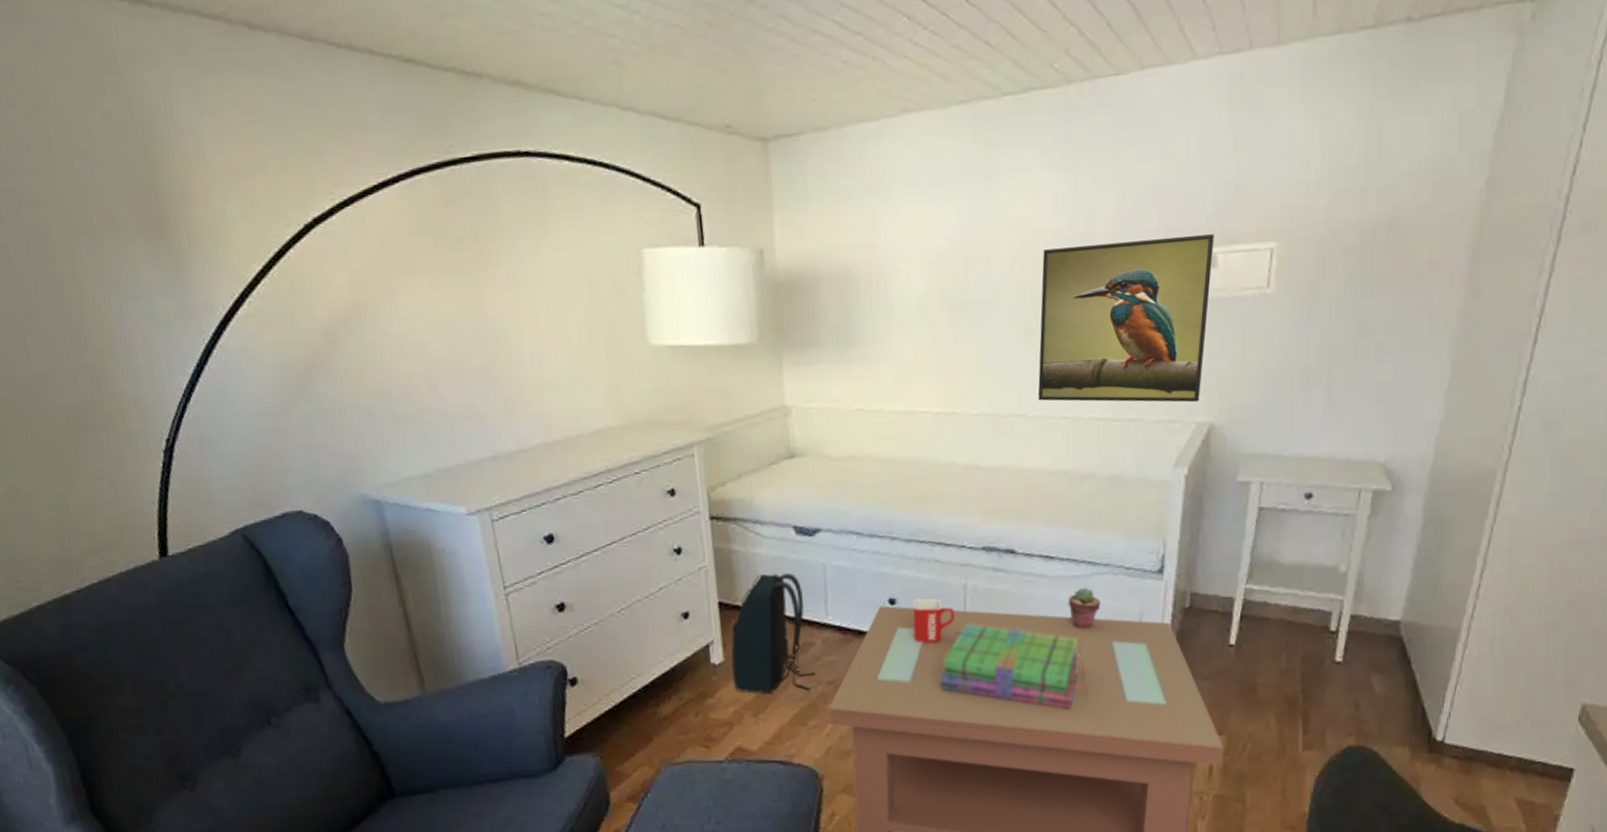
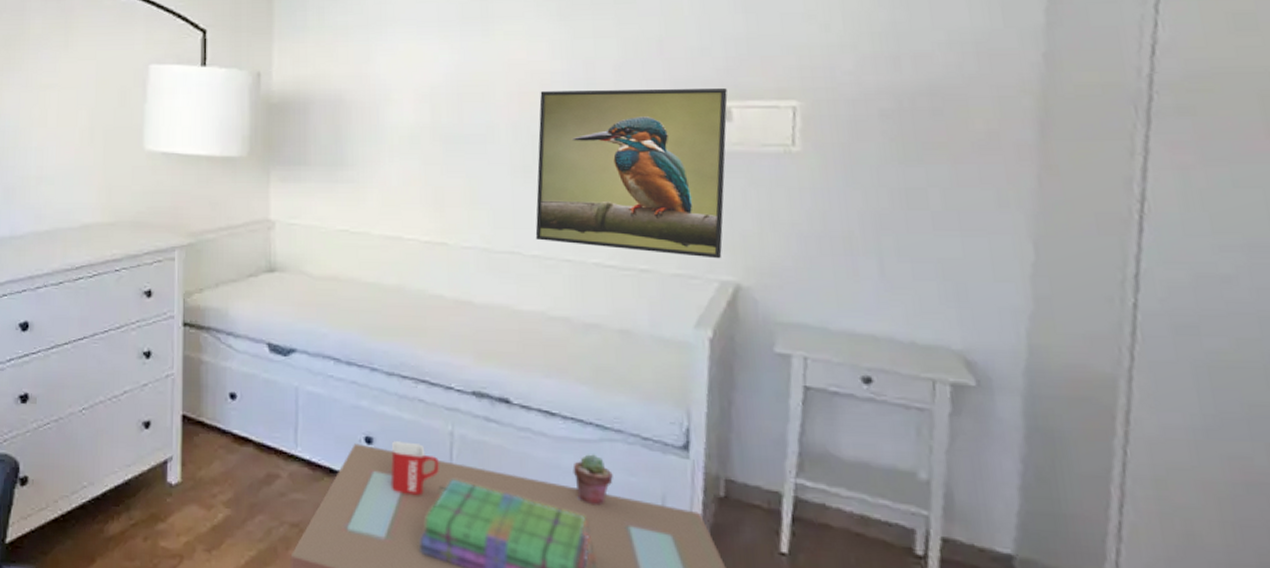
backpack: present [731,573,816,694] -> none [189,390,279,530]

